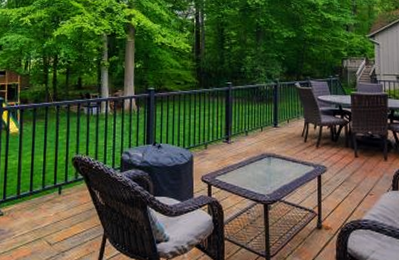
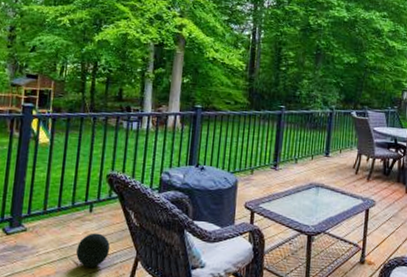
decorative ball: none [49,213,80,246] -> present [76,233,110,267]

